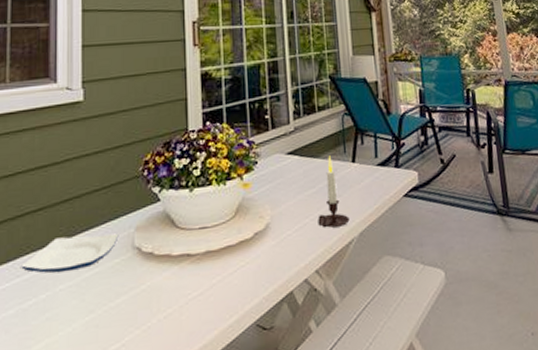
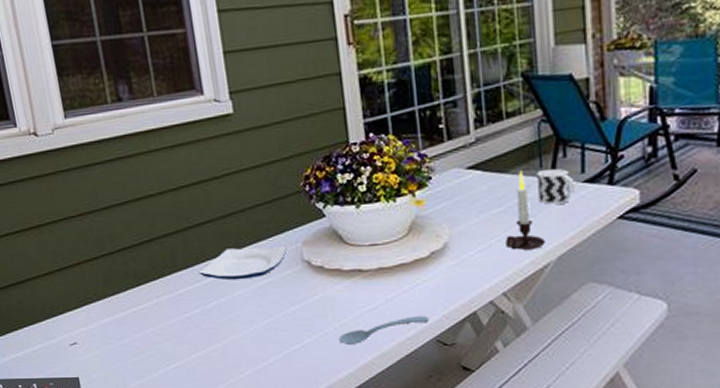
spoon: none [160,299,251,338] -> present [338,316,430,344]
cup: none [342,154,371,185] -> present [537,169,576,205]

